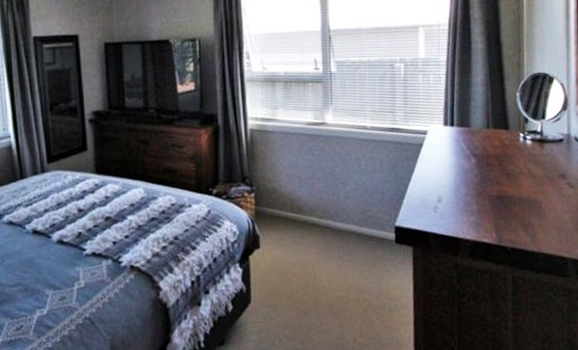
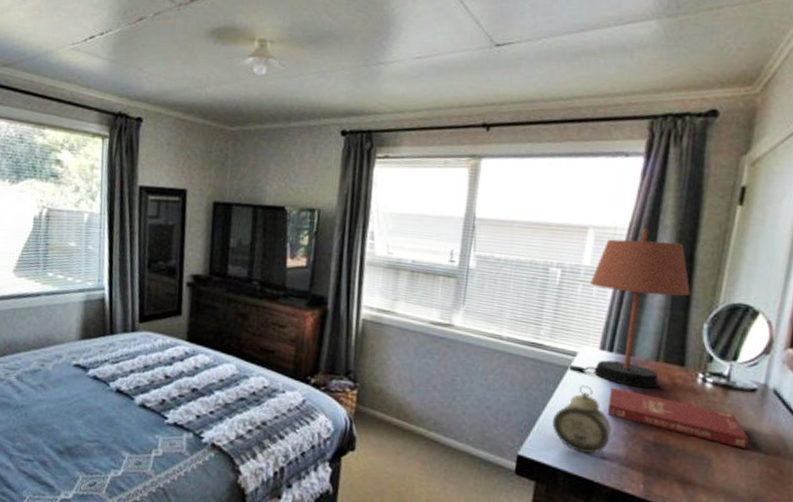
alarm clock: none [418,157,464,215] -> present [552,385,612,455]
table lamp: none [422,22,502,153] -> present [568,228,691,389]
book: none [457,155,566,189] -> present [607,387,749,449]

